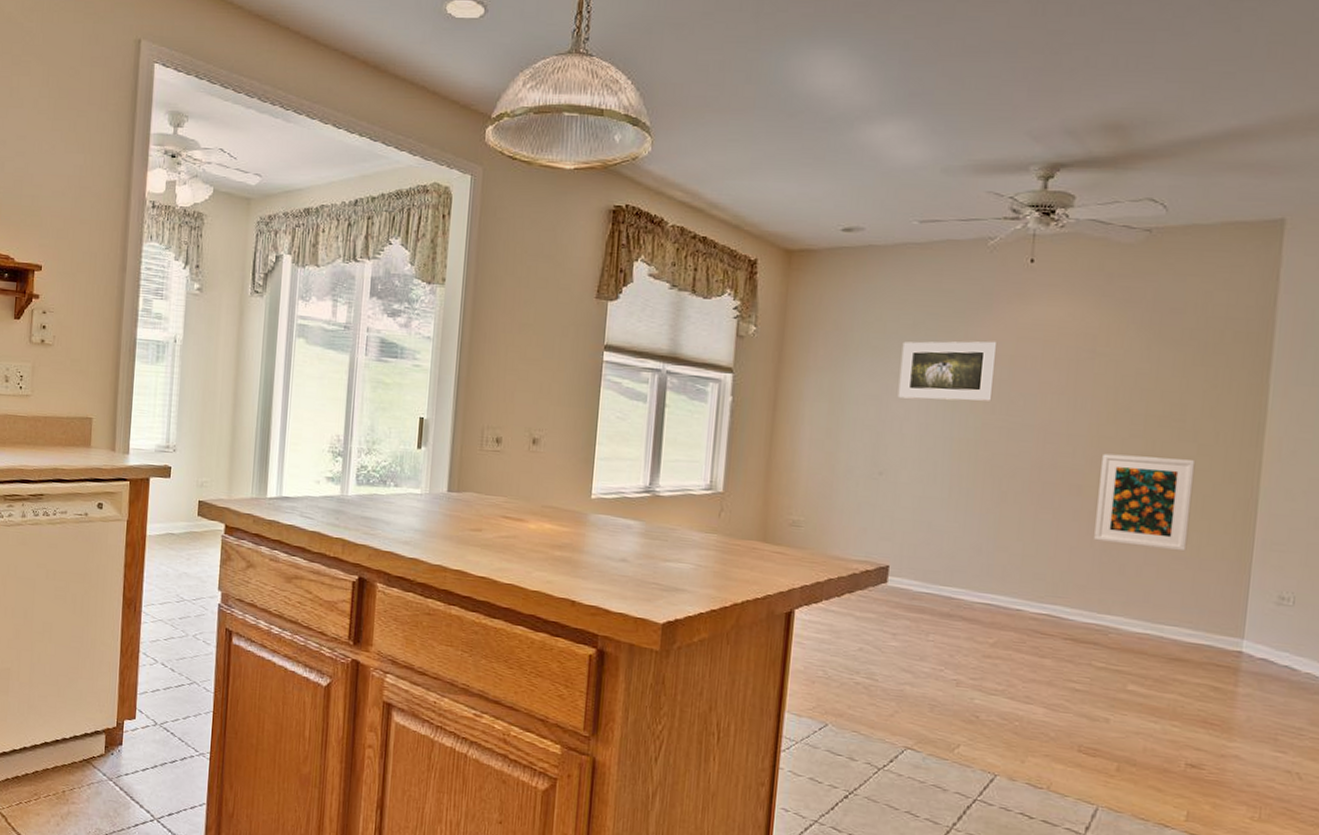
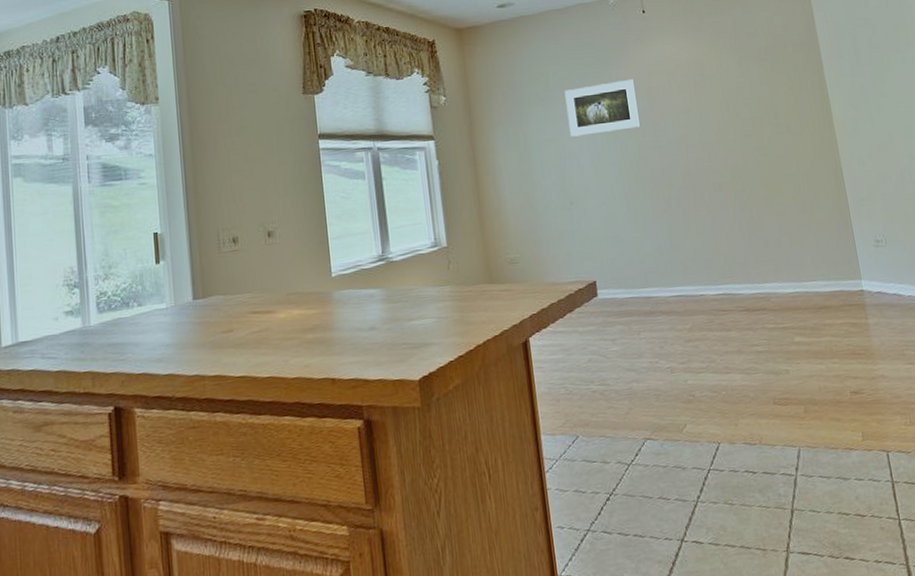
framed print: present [1094,453,1196,552] -> none [730,147,806,225]

